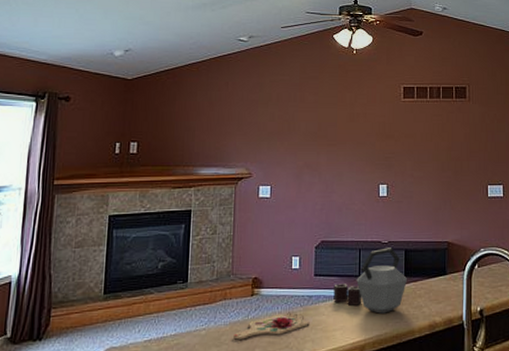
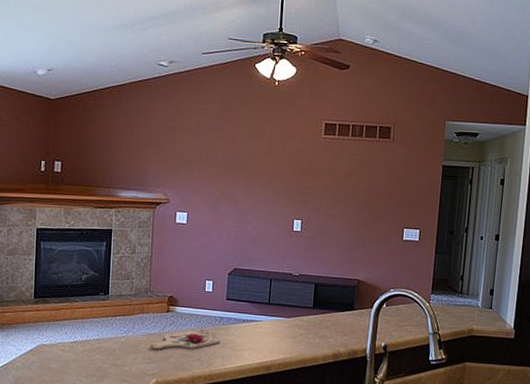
kettle: present [333,247,407,314] -> none [243,280,315,340]

